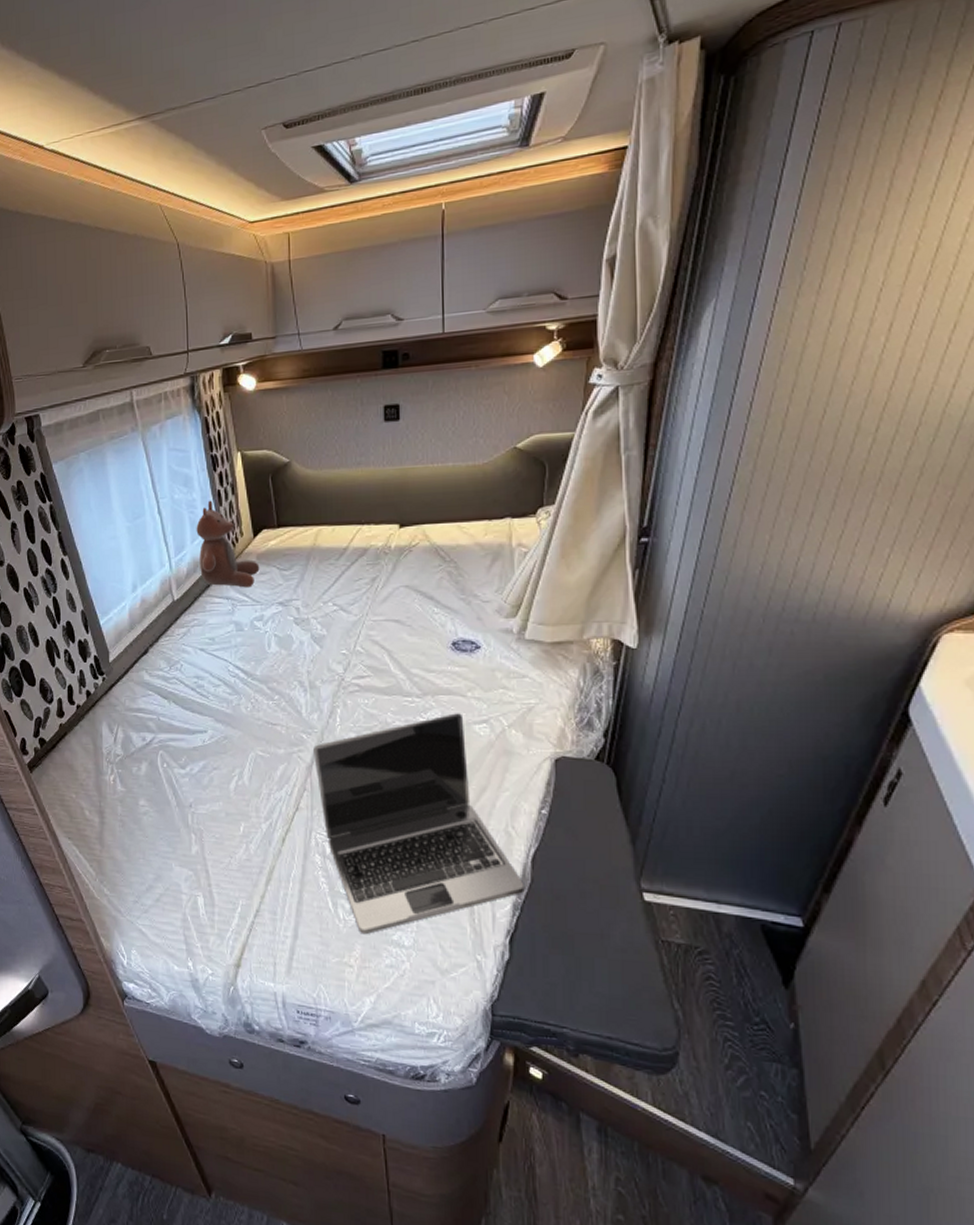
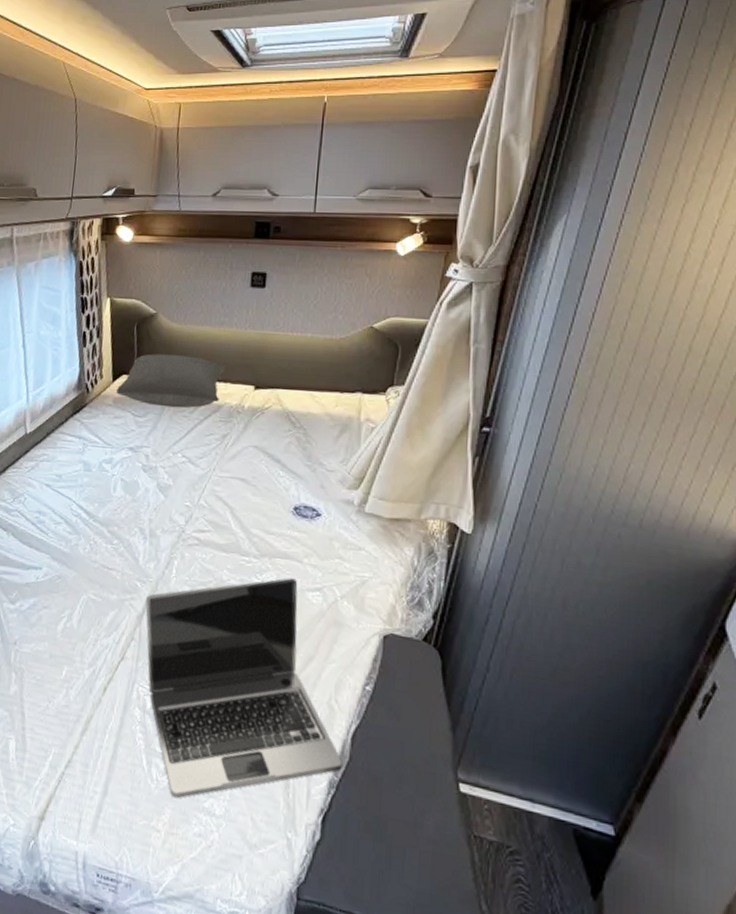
stuffed bear: present [196,500,260,588] -> none [56,340,115,430]
pillow: none [259,501,368,557] -> present [116,353,226,408]

